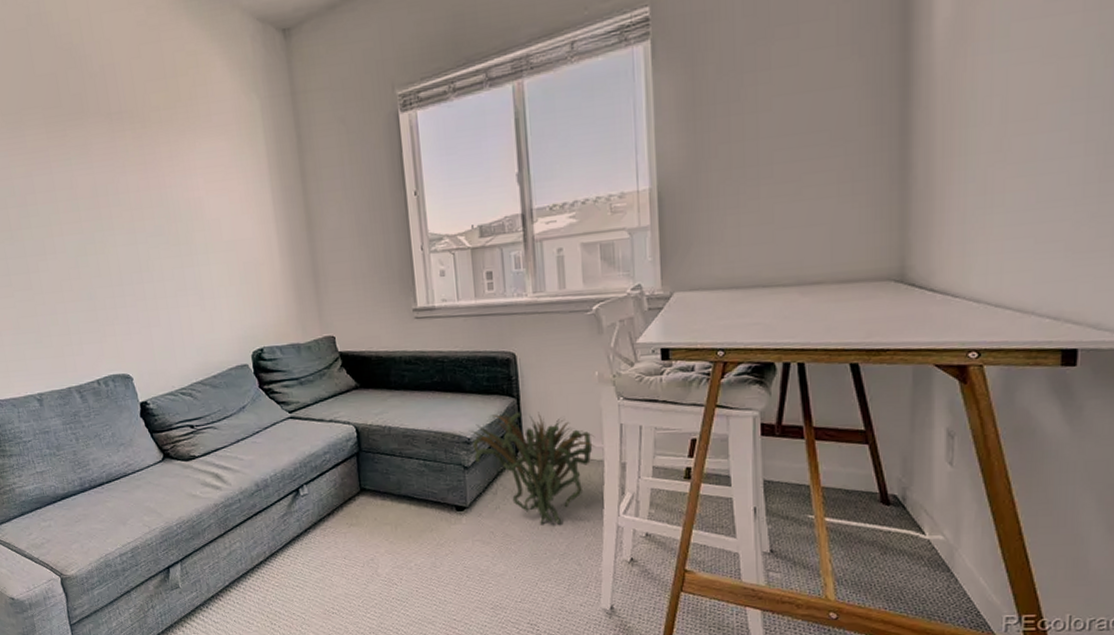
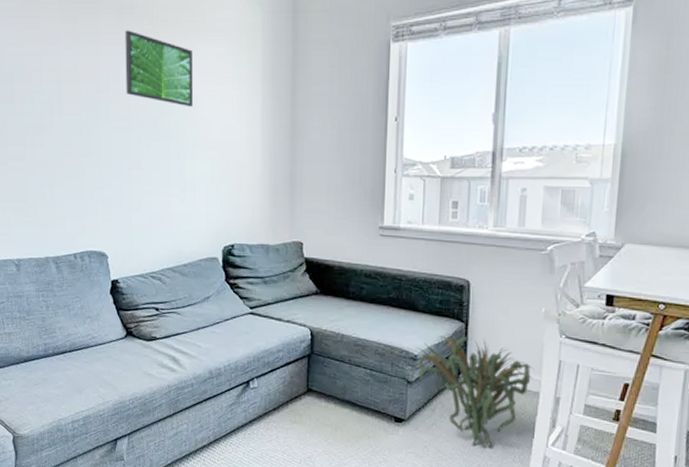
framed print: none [117,136,200,210] -> present [125,30,193,108]

